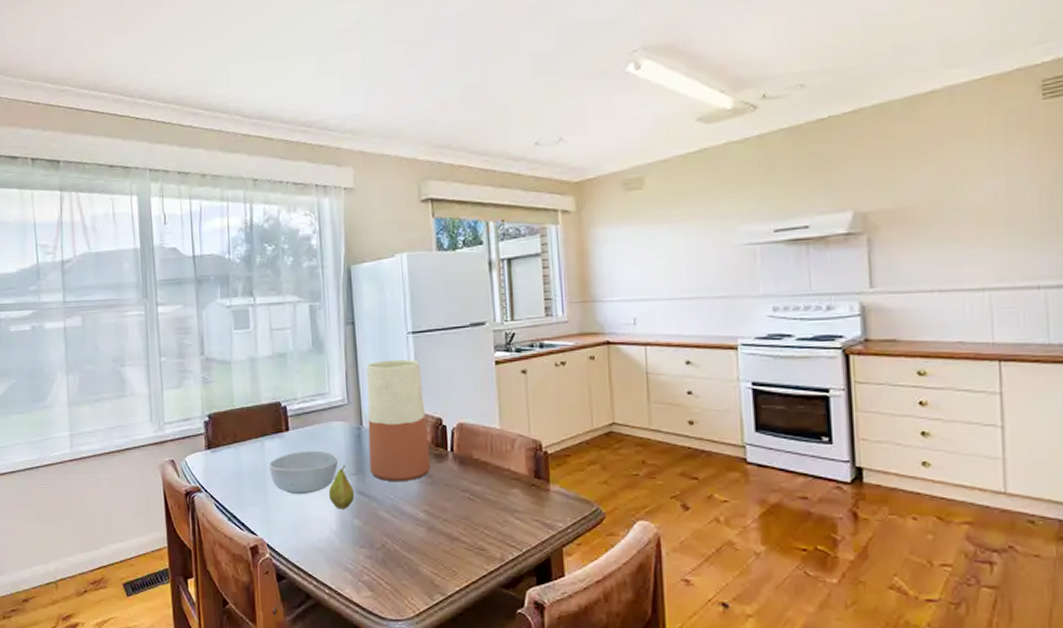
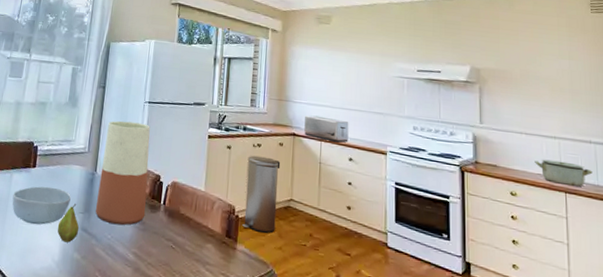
pedal bin: none [551,376,597,467] -> present [242,155,281,234]
toaster: none [620,313,683,344] -> present [304,115,349,143]
cooking pot: none [953,319,1041,352] -> present [535,159,593,187]

